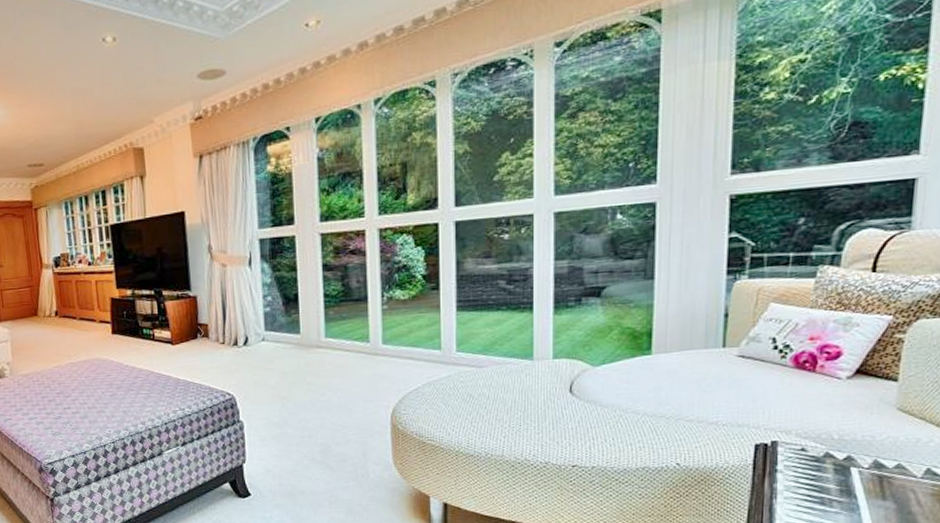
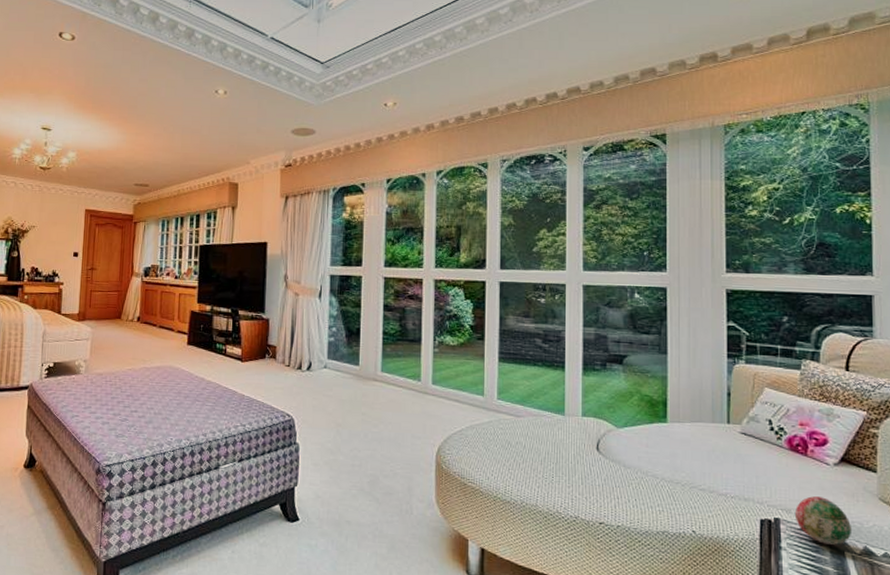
decorative egg: none [796,414,862,462] -> present [795,496,852,545]

